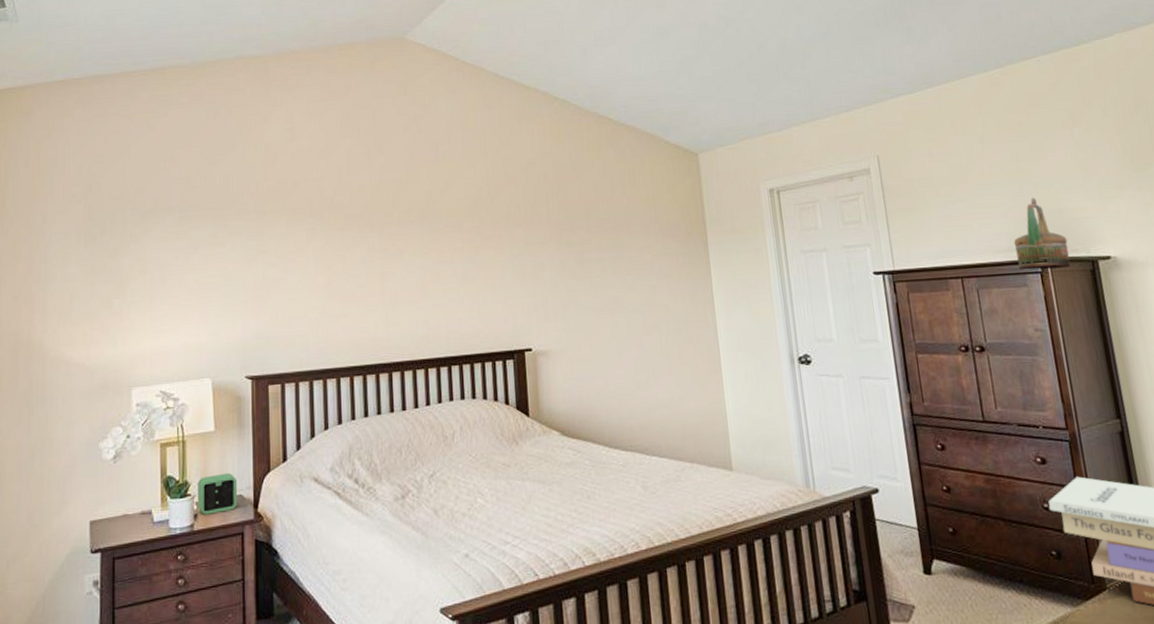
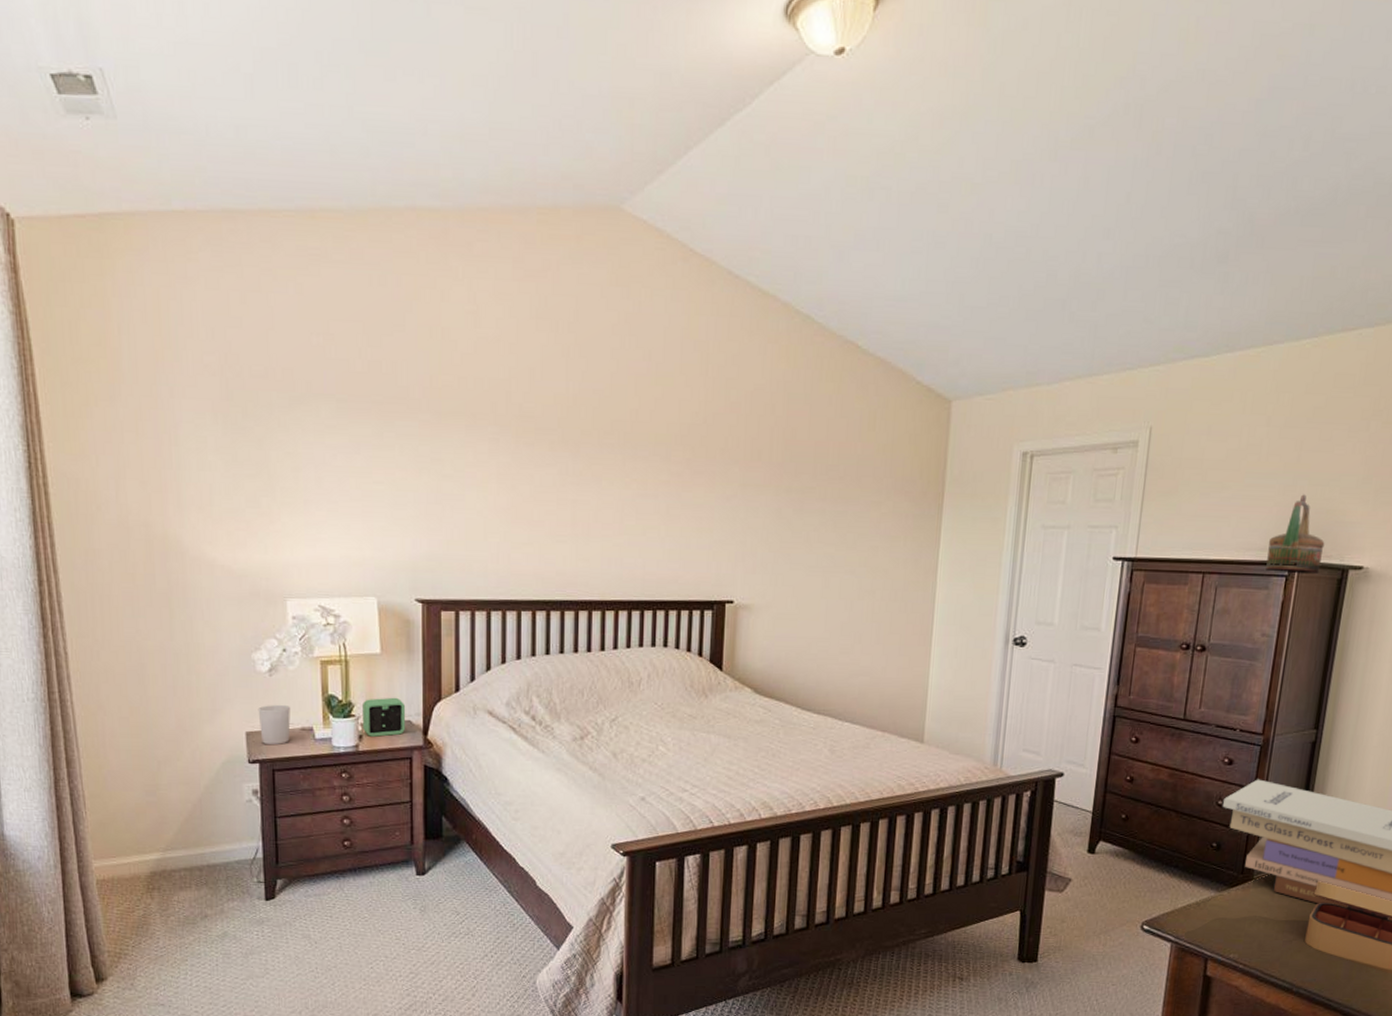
candle holder: none [102,490,131,533] -> present [258,704,291,745]

